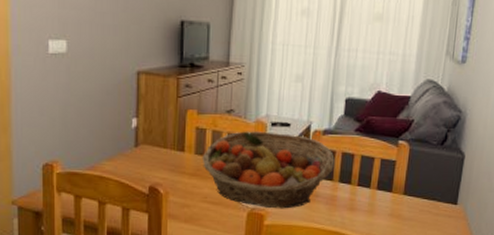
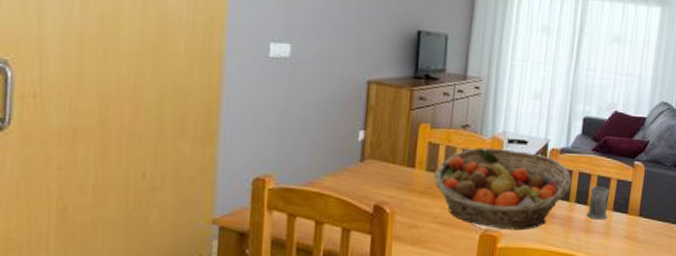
mug: none [350,165,374,198] -> present [587,186,610,220]

